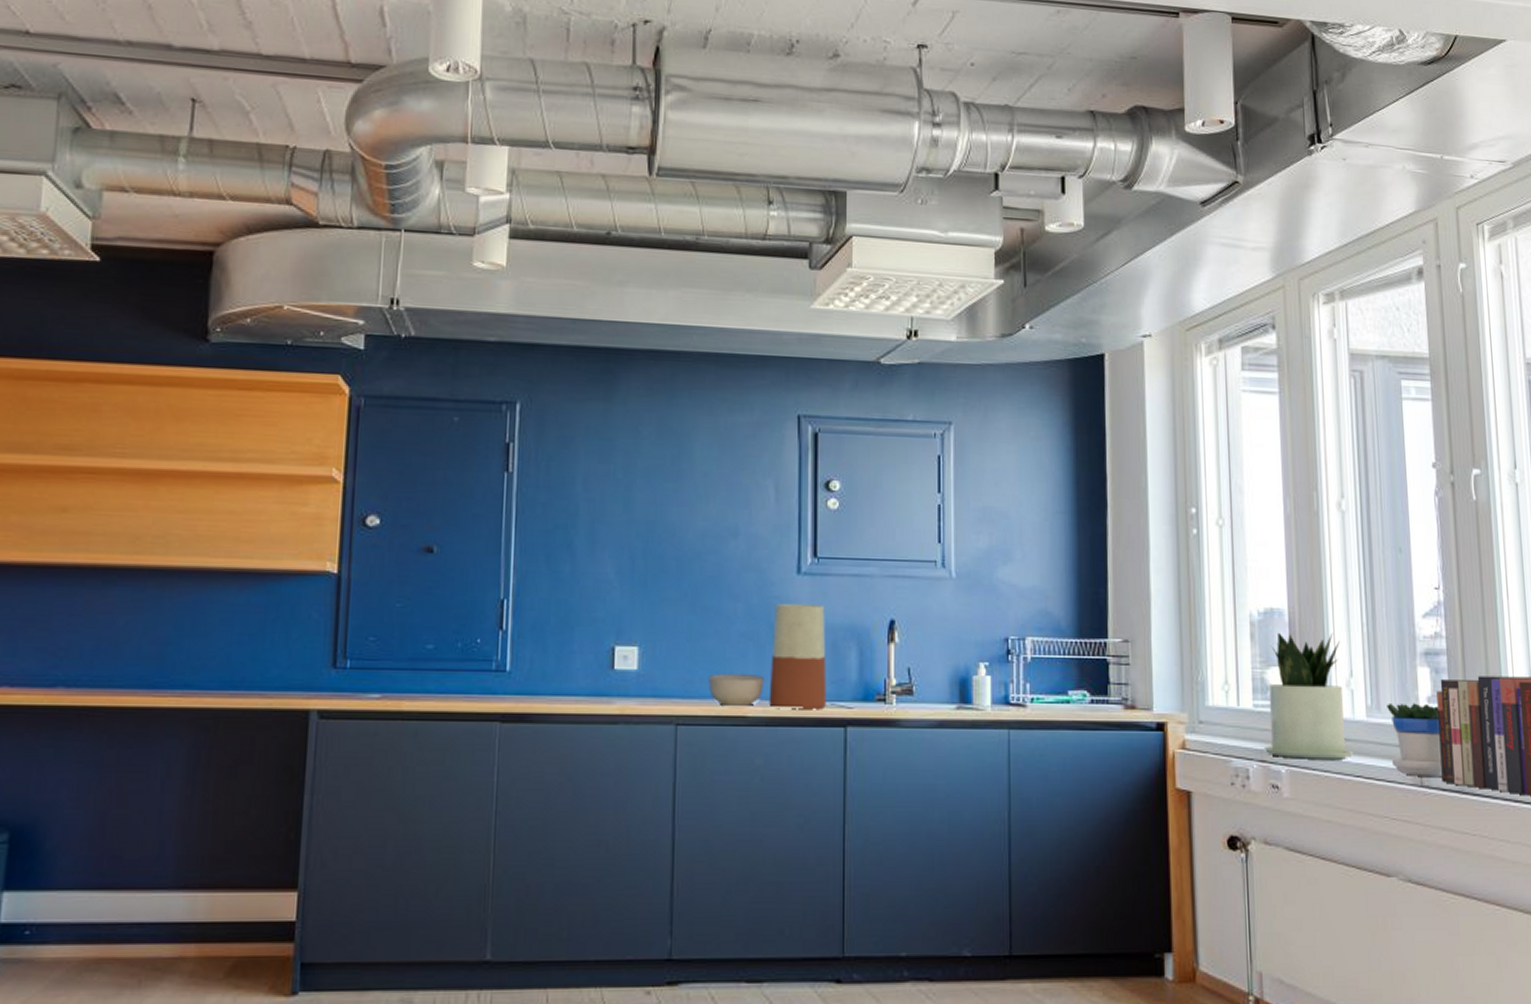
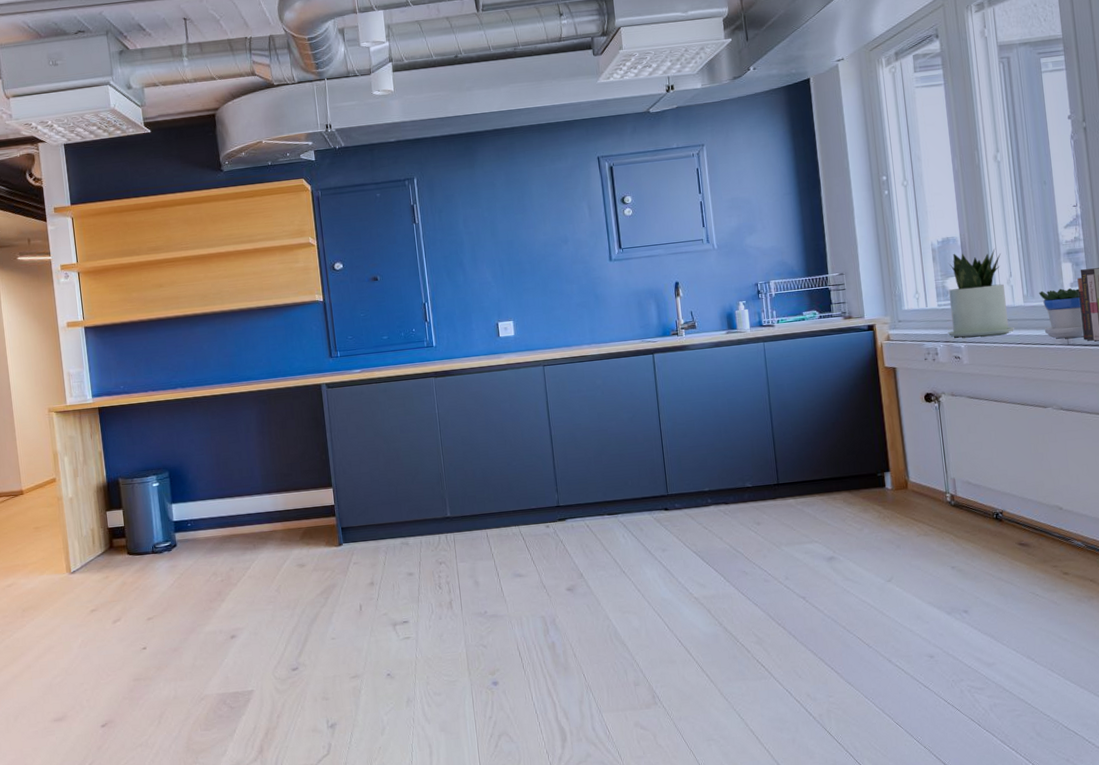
bowl: present [707,673,764,709] -> none [559,328,597,352]
vase: present [768,603,826,712] -> none [597,279,639,349]

